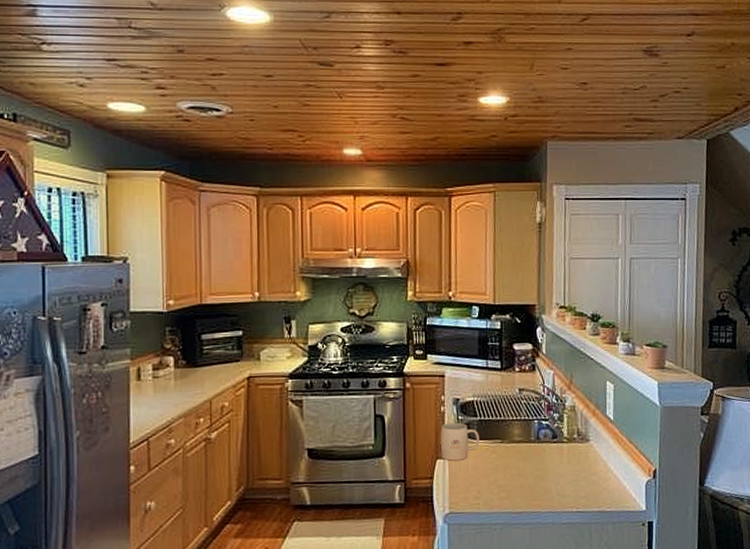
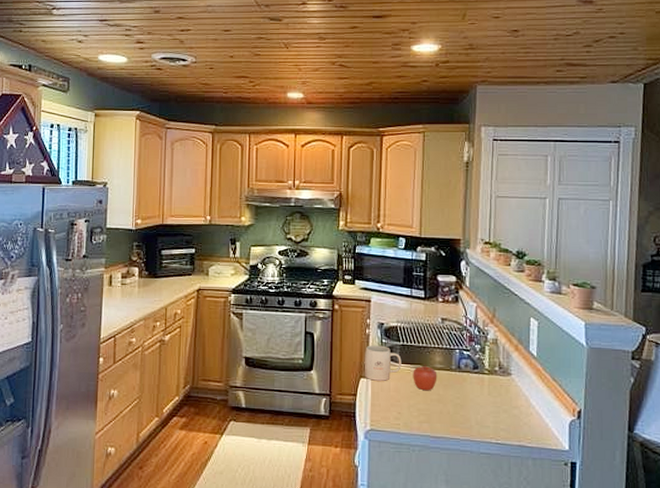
fruit: none [491,438,517,466] -> present [413,364,437,391]

